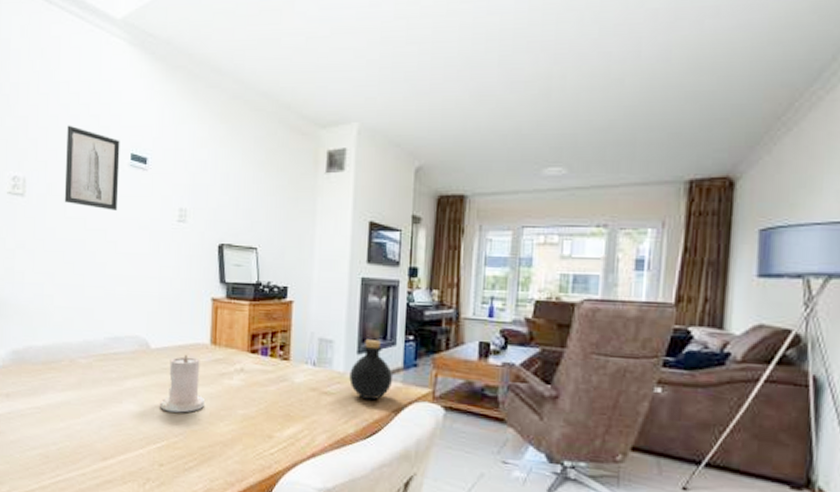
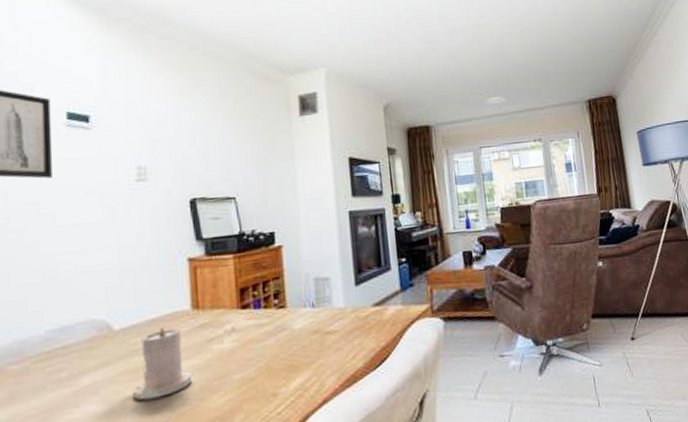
bottle: present [349,339,393,400] -> none [350,268,394,329]

